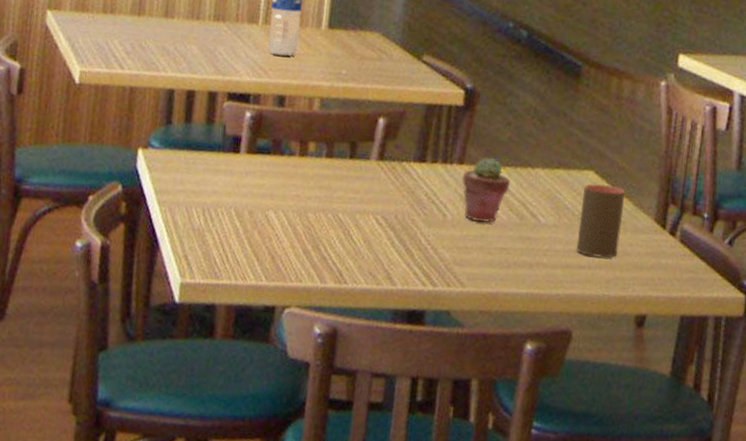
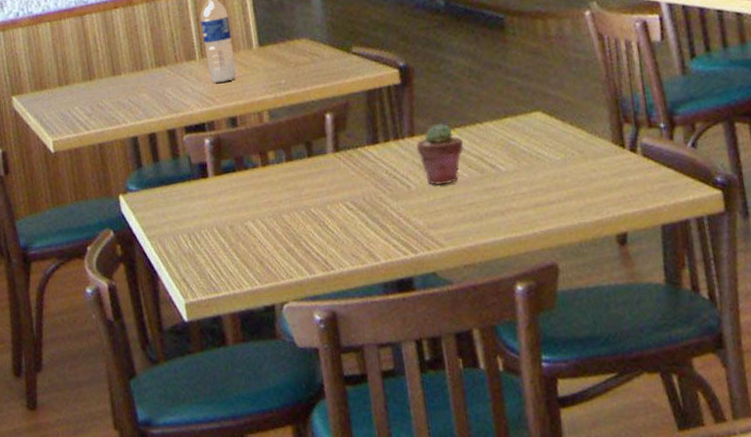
cup: present [576,184,625,259] -> none [535,120,584,191]

